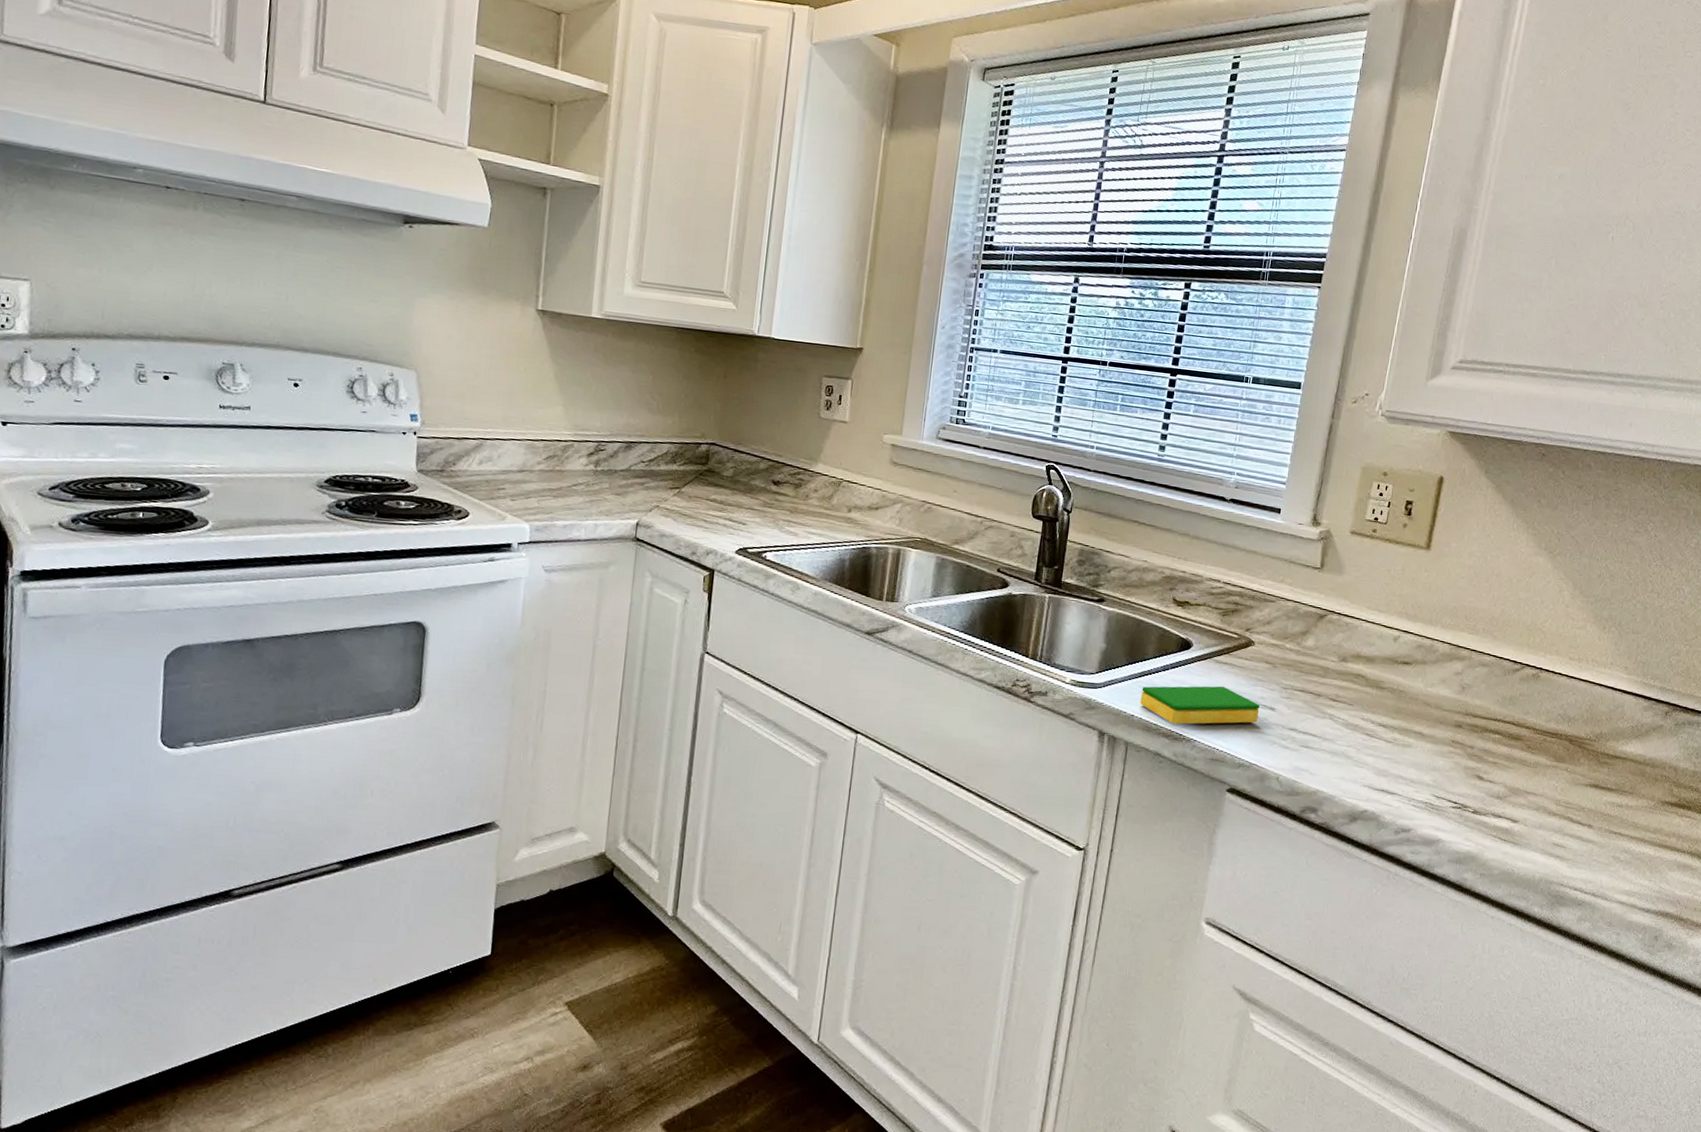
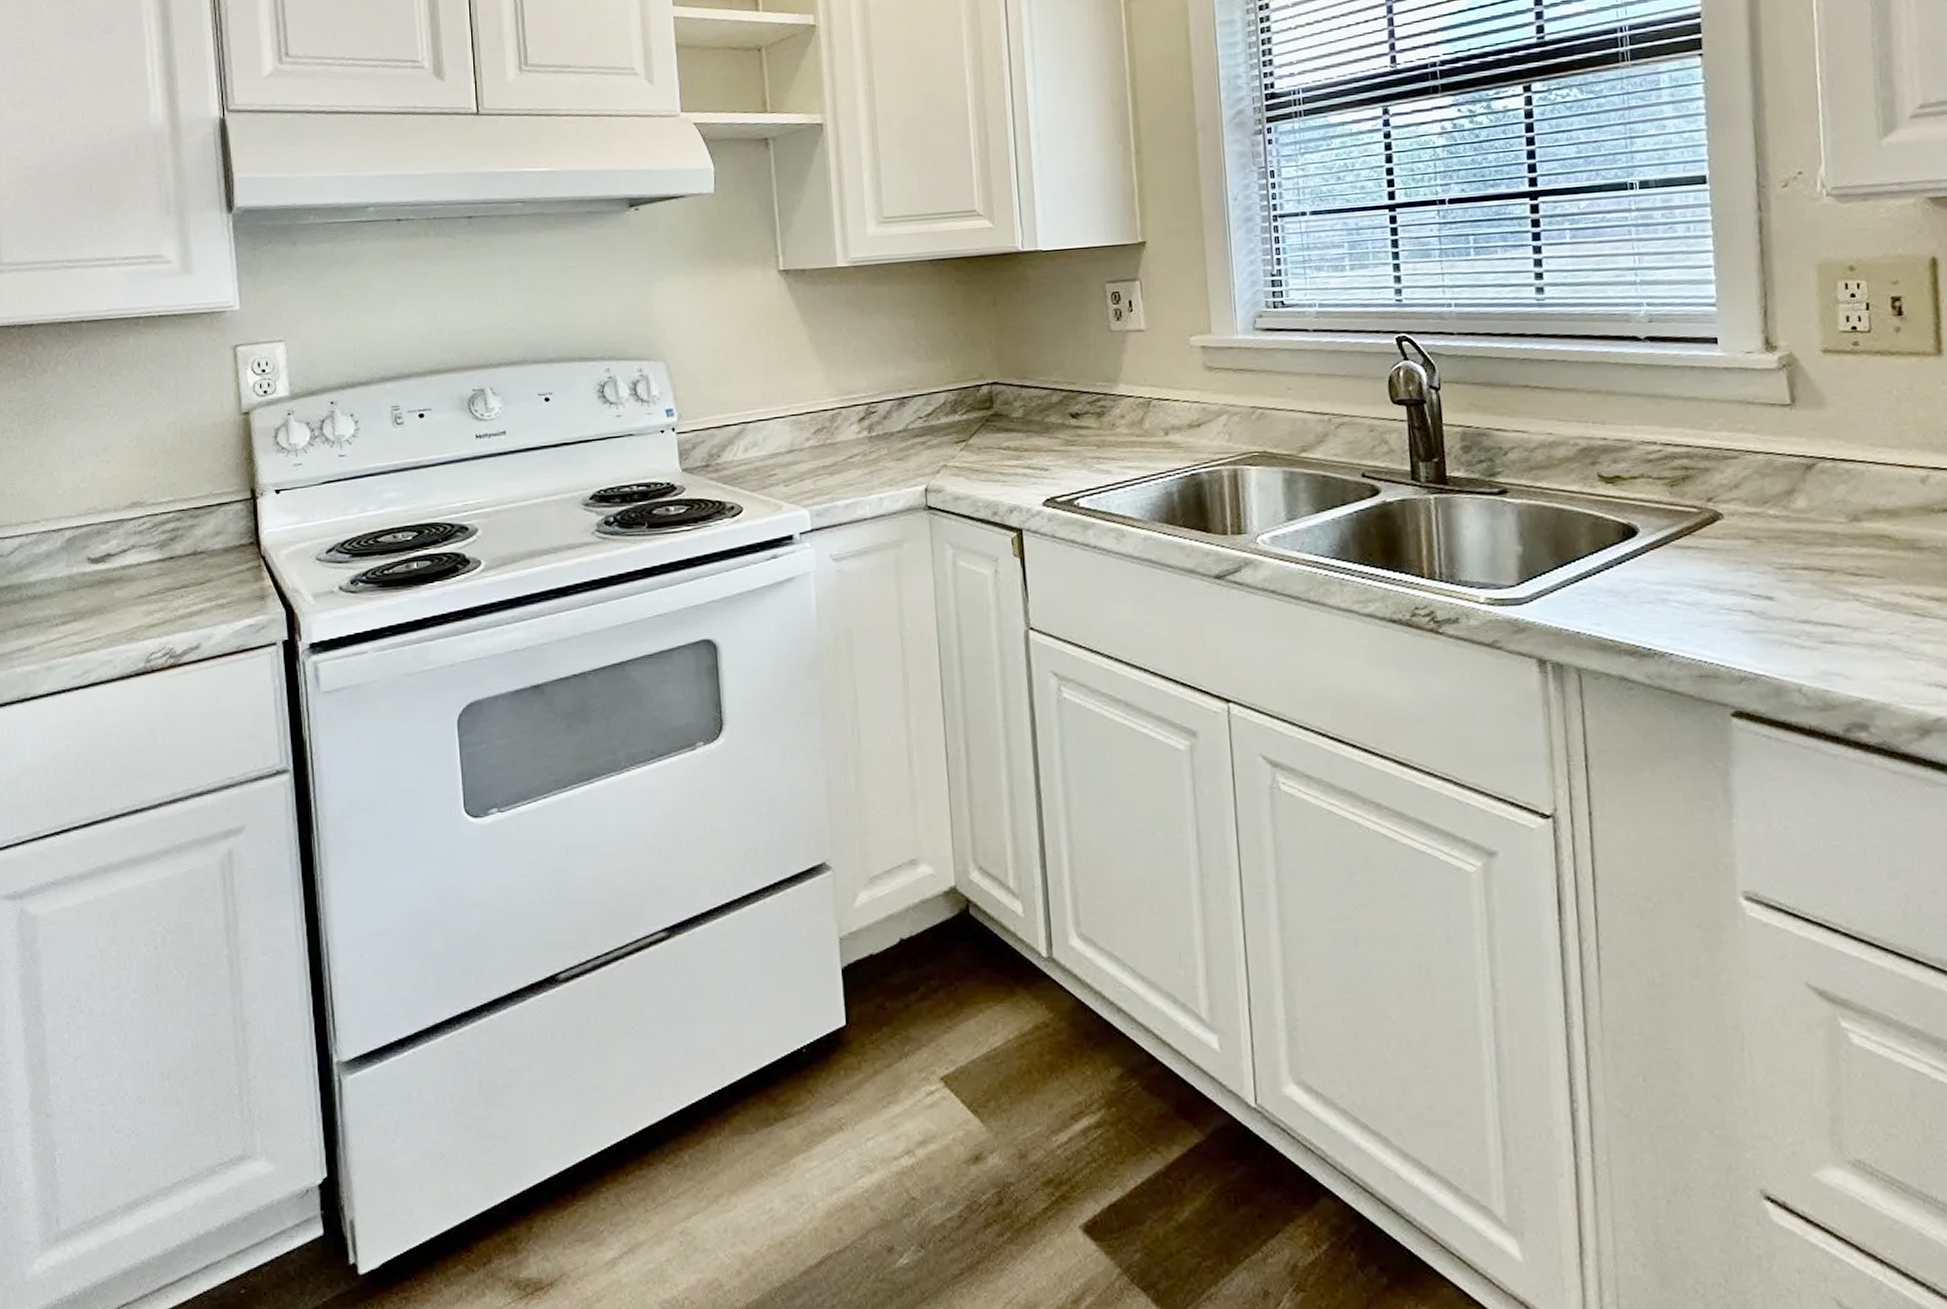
dish sponge: present [1139,686,1260,725] -> none [1583,577,1752,637]

